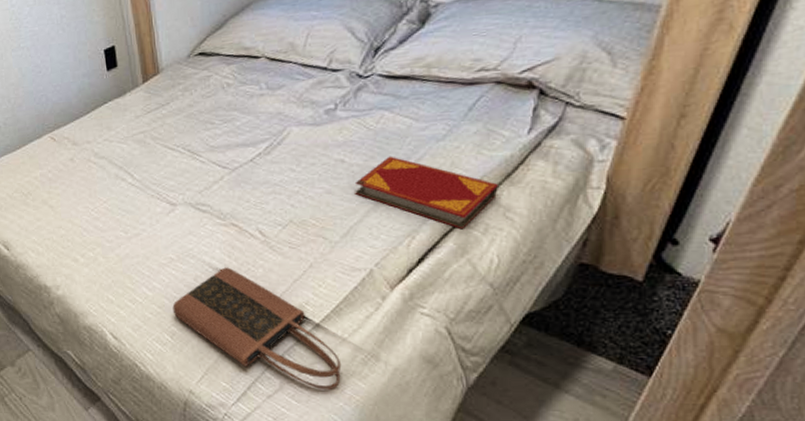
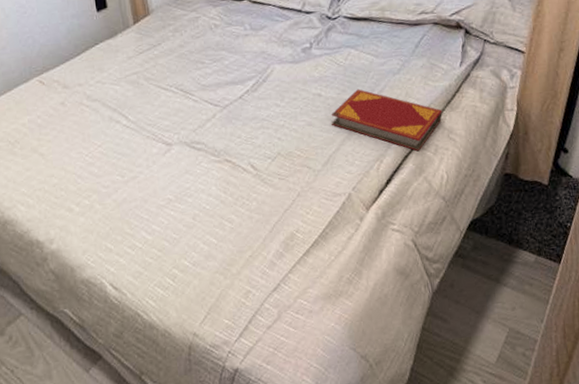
tote bag: present [172,267,342,391] -> none [172,203,331,314]

